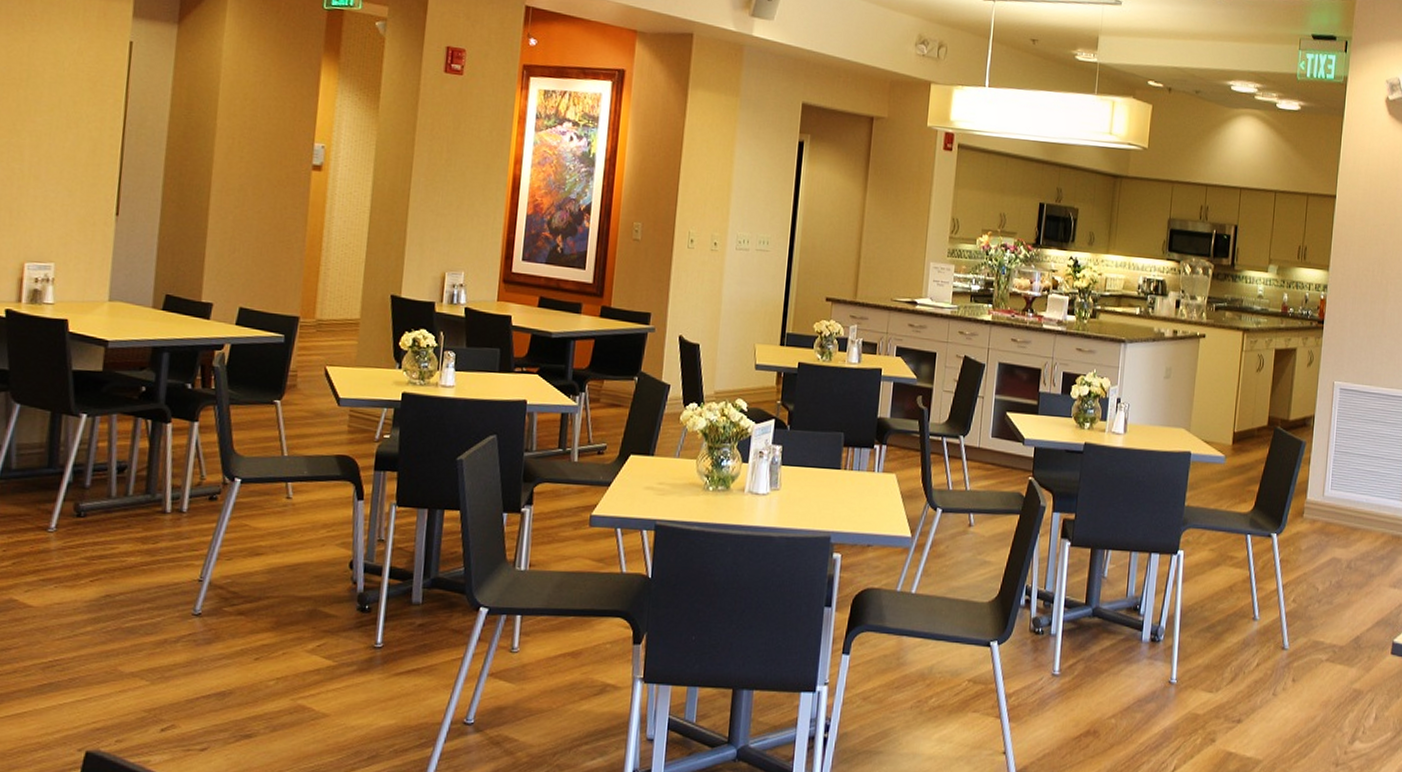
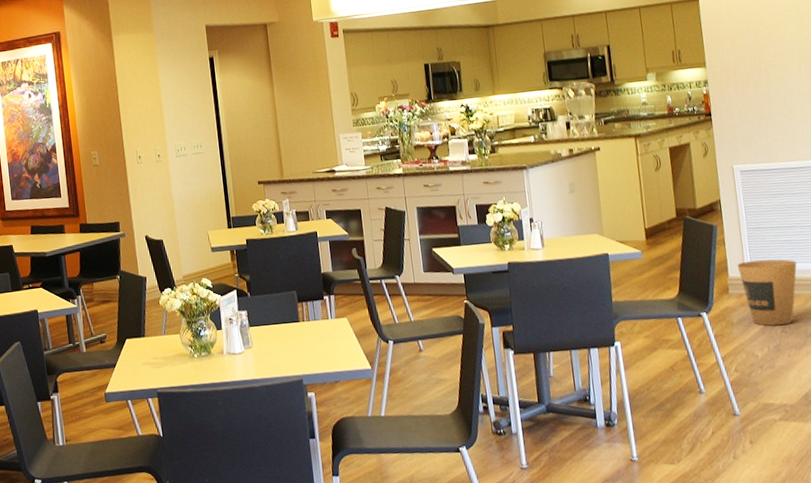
trash can: none [1317,486,1376,561] -> present [737,259,797,326]

